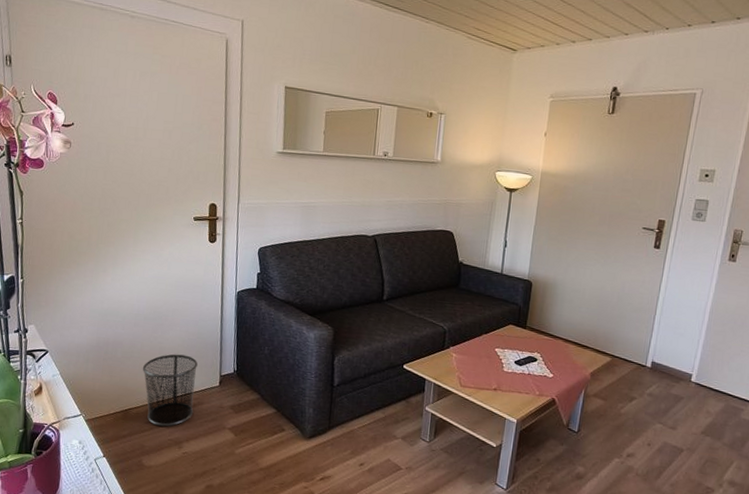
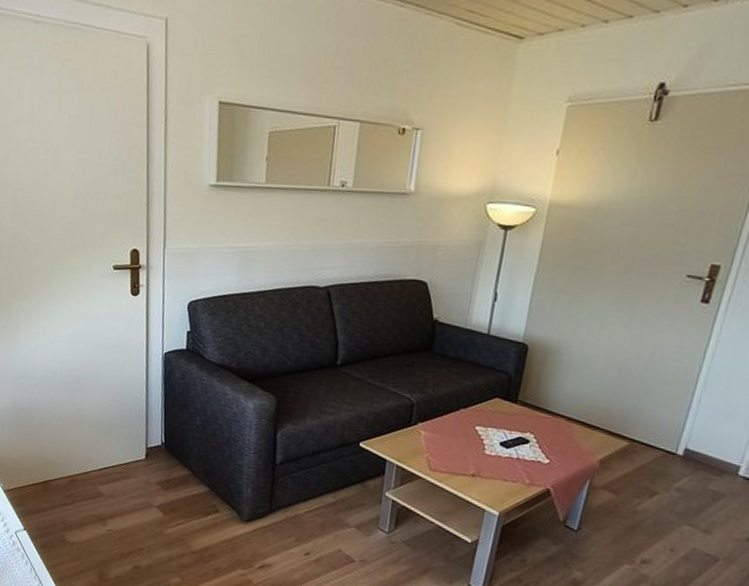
waste bin: present [142,354,198,427] -> none [61,422,121,502]

